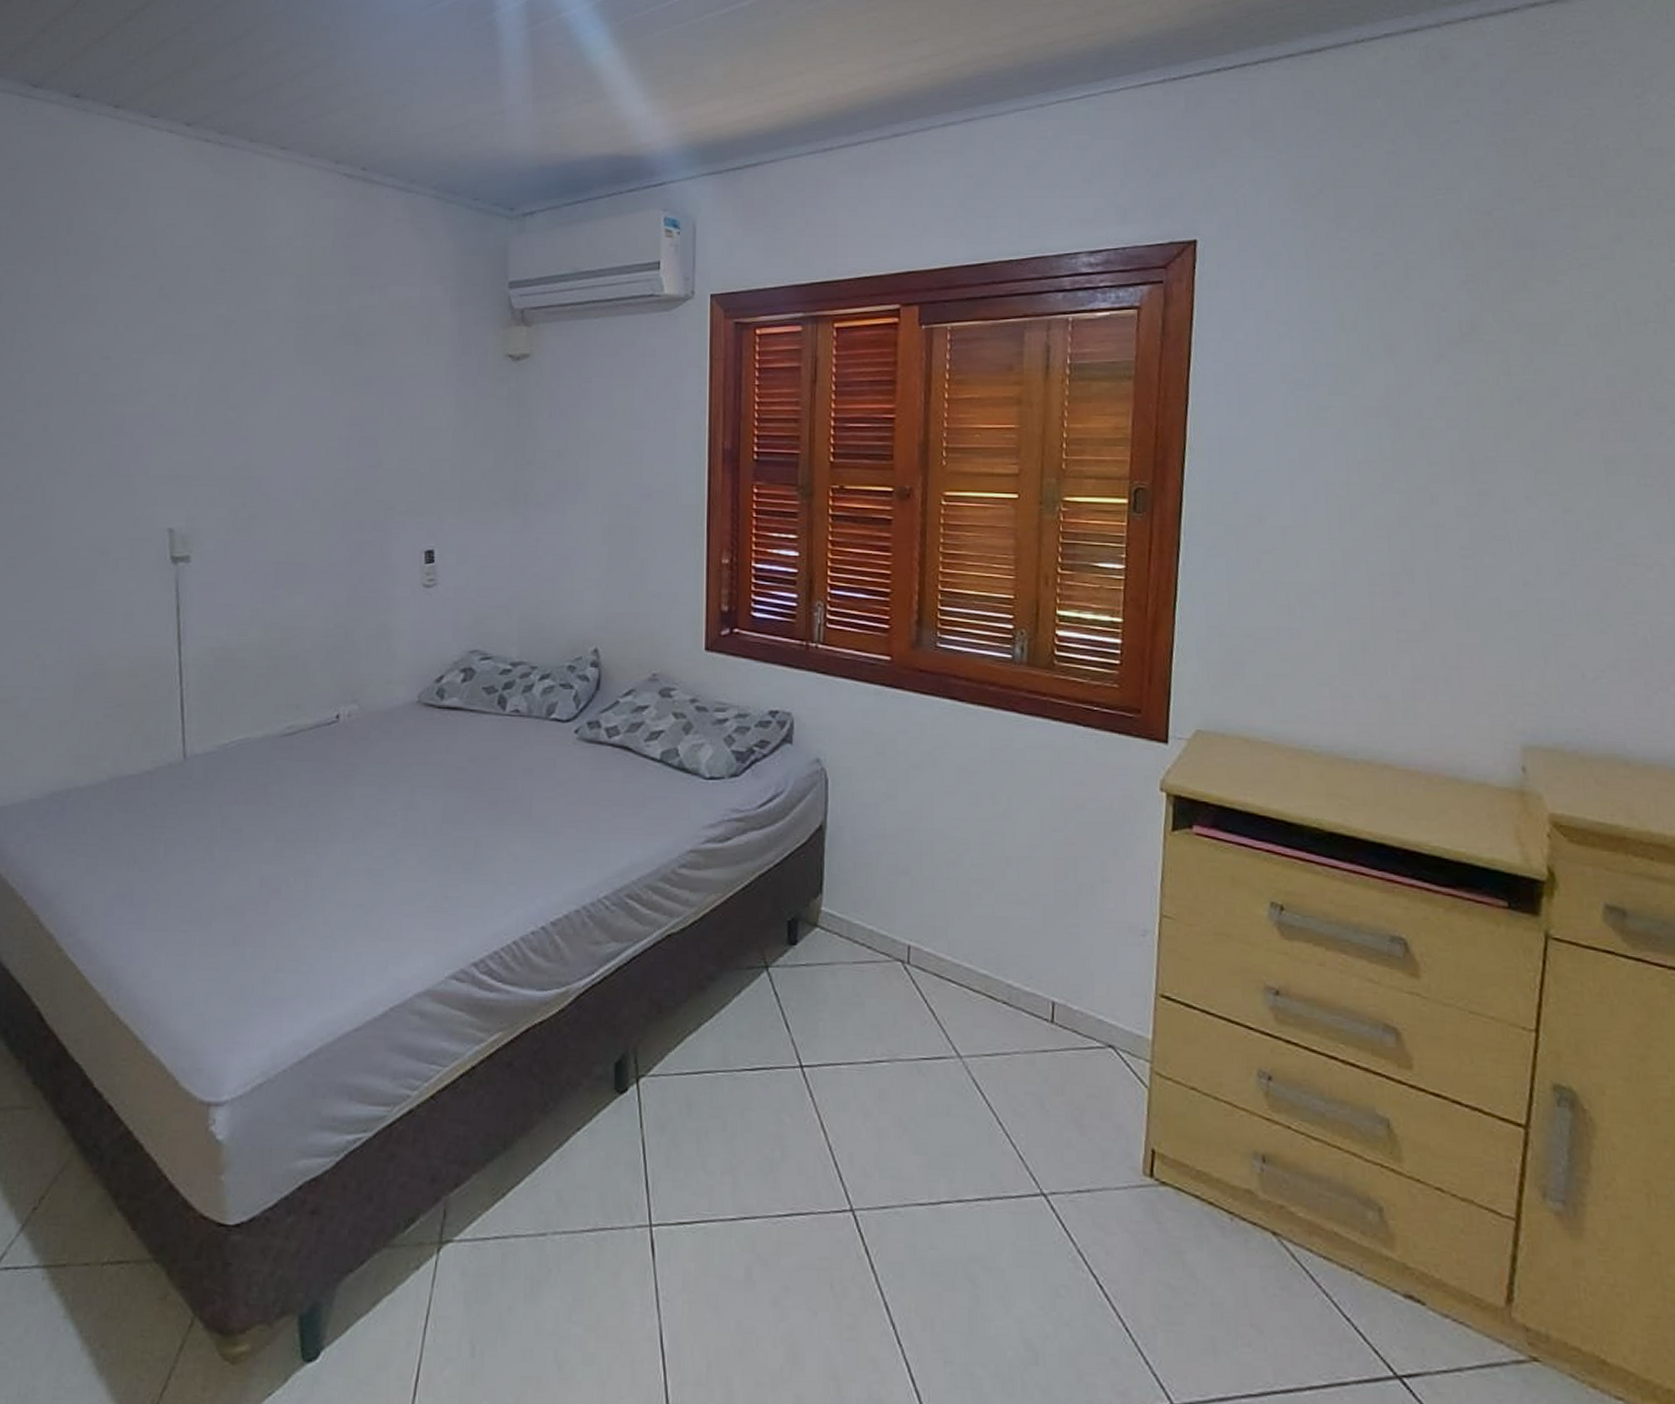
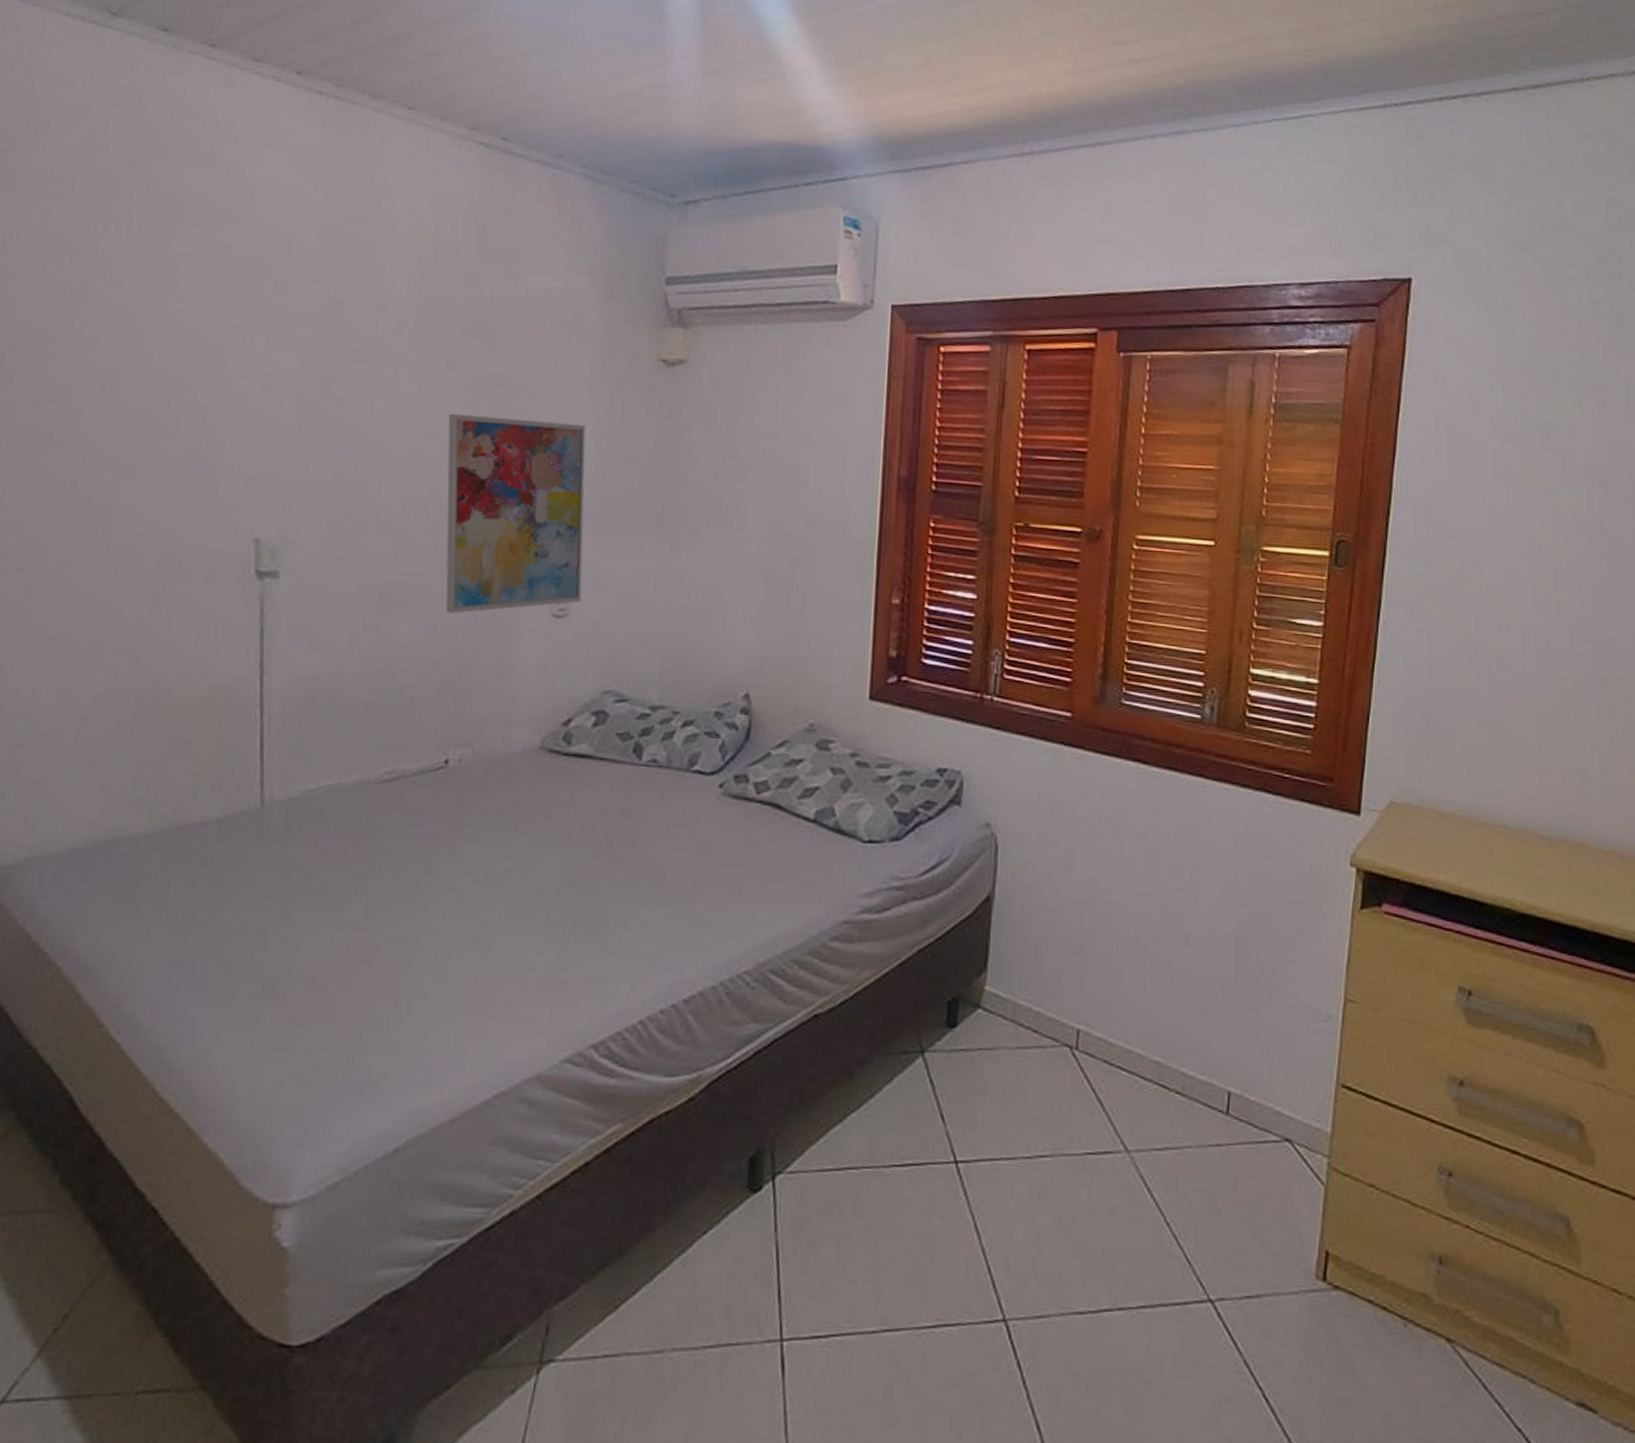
wall art: none [326,412,448,587] -> present [445,413,586,614]

